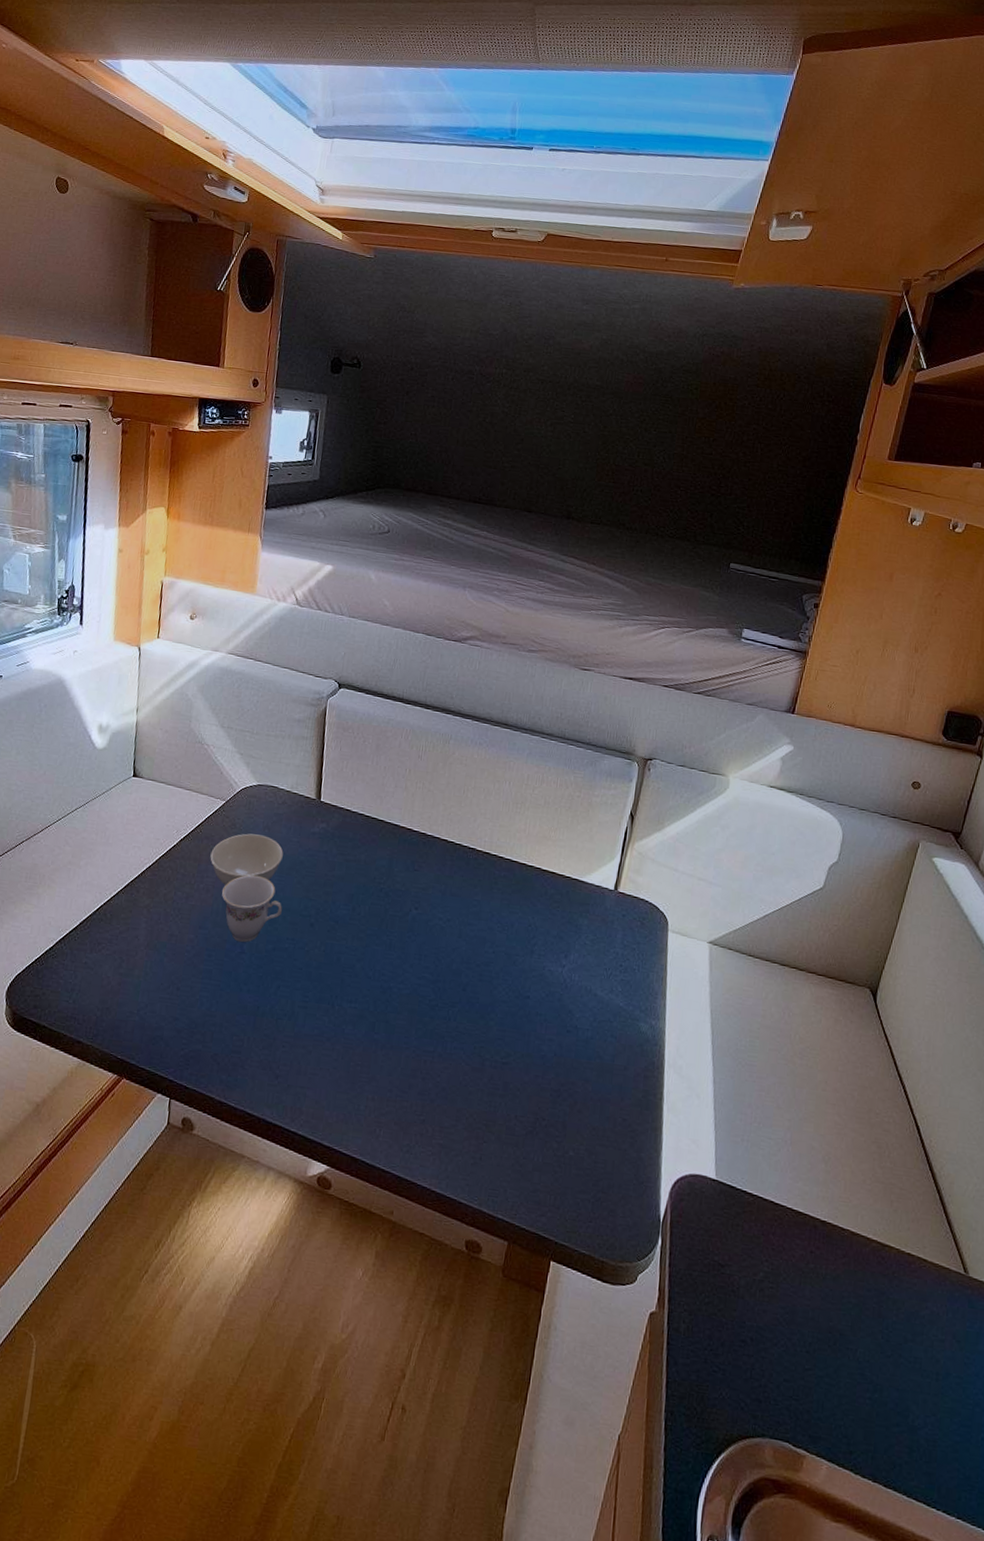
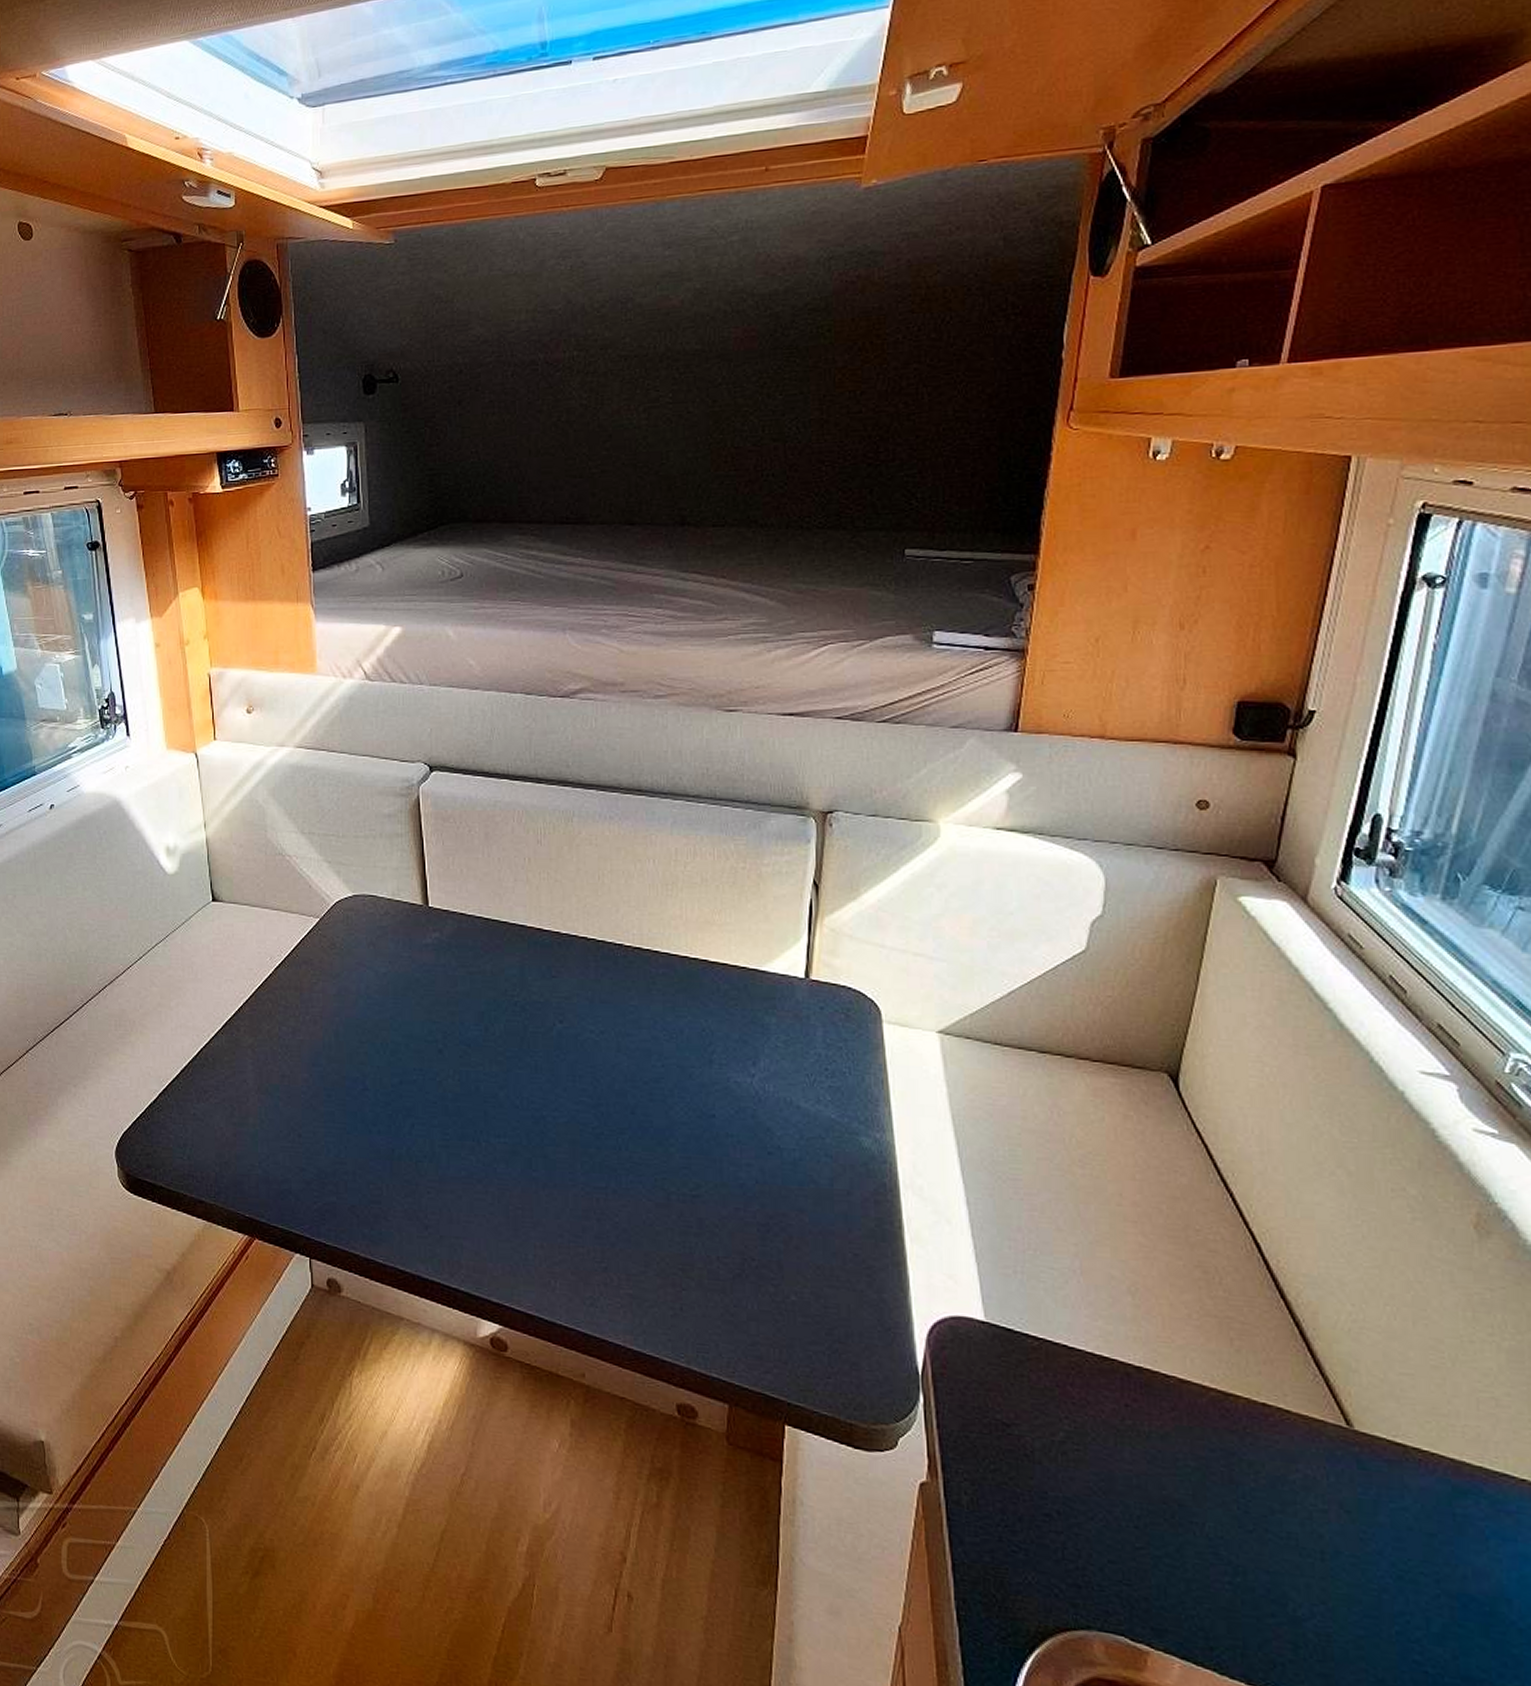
bowl: present [210,833,284,885] -> none [312,953,395,1014]
teacup: present [222,874,282,943] -> none [332,999,403,1078]

